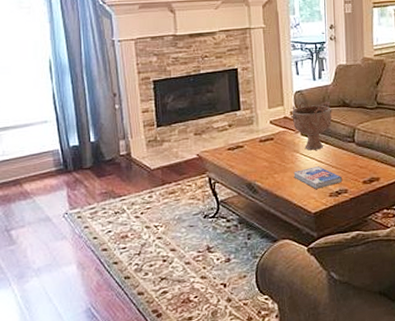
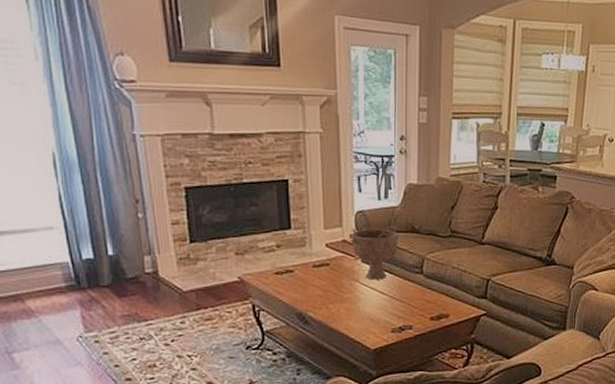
book: present [293,166,343,189] -> none [351,298,407,323]

